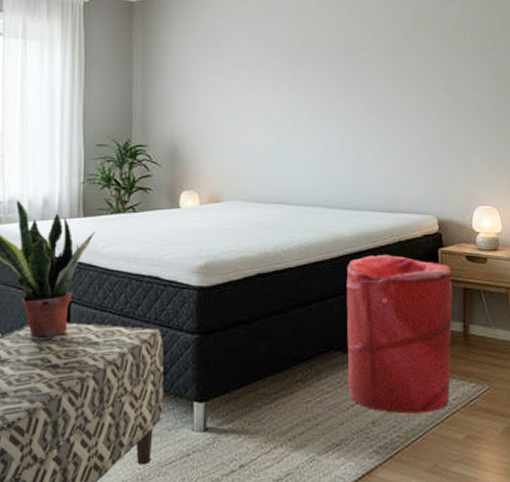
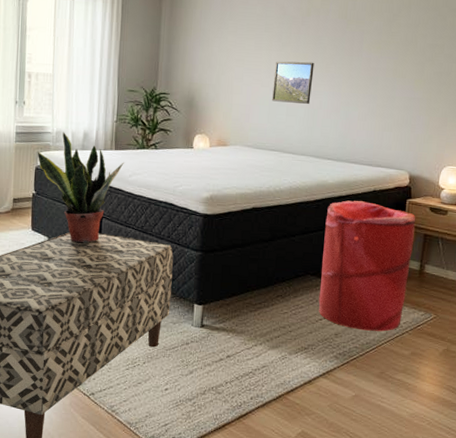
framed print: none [269,99,316,146] -> present [271,61,314,104]

